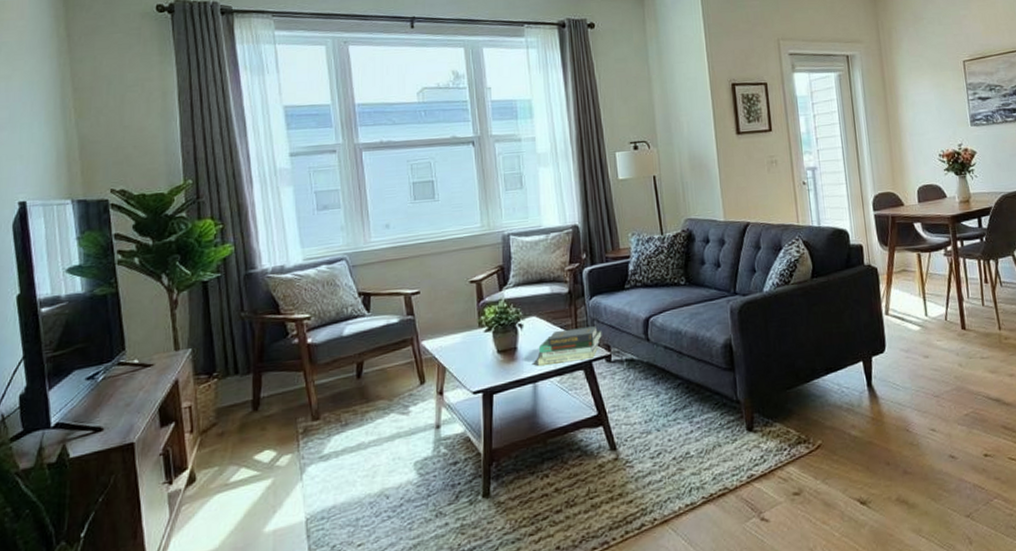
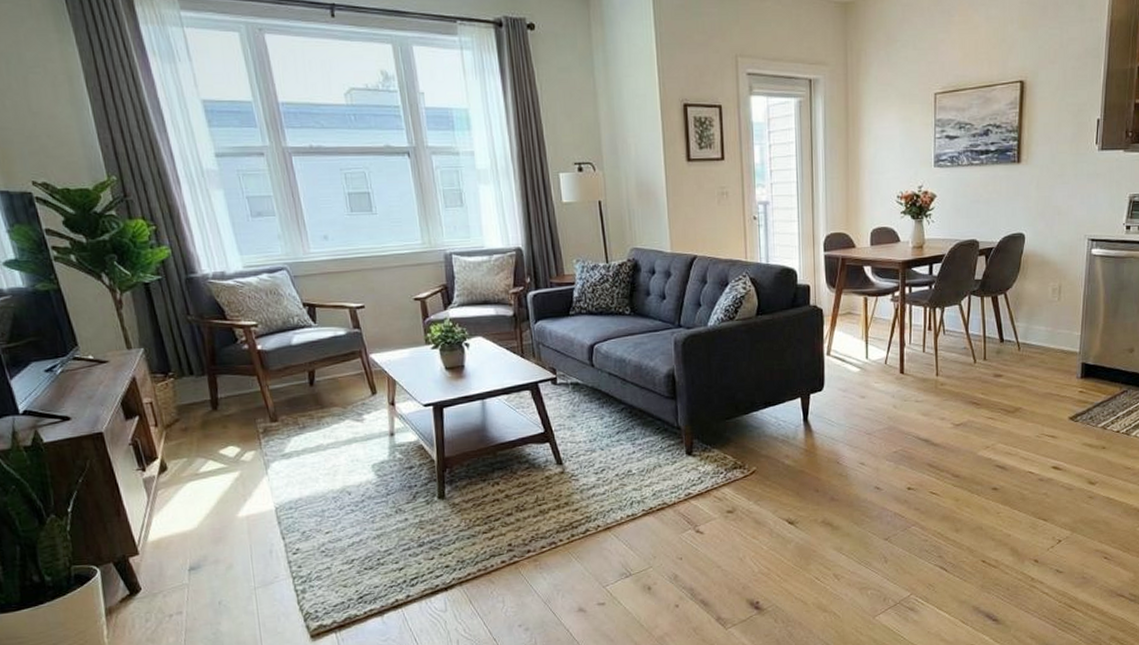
books: present [537,326,602,367] -> none [484,349,548,385]

